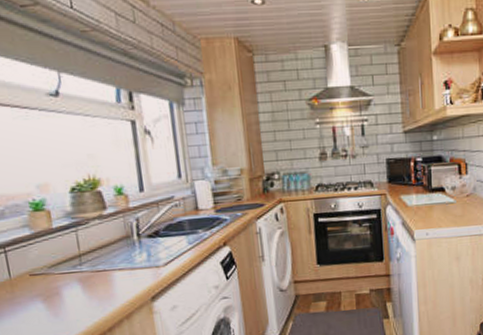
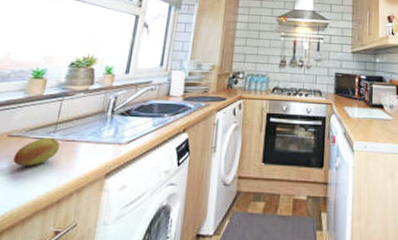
fruit: none [45,271,92,303] -> present [13,138,60,166]

